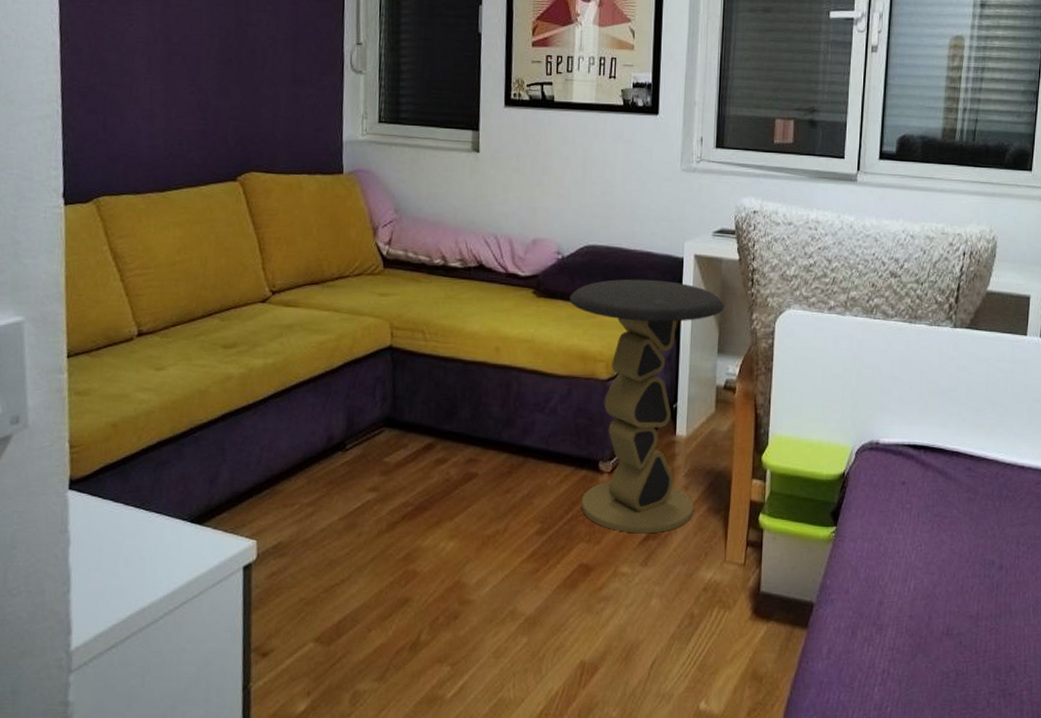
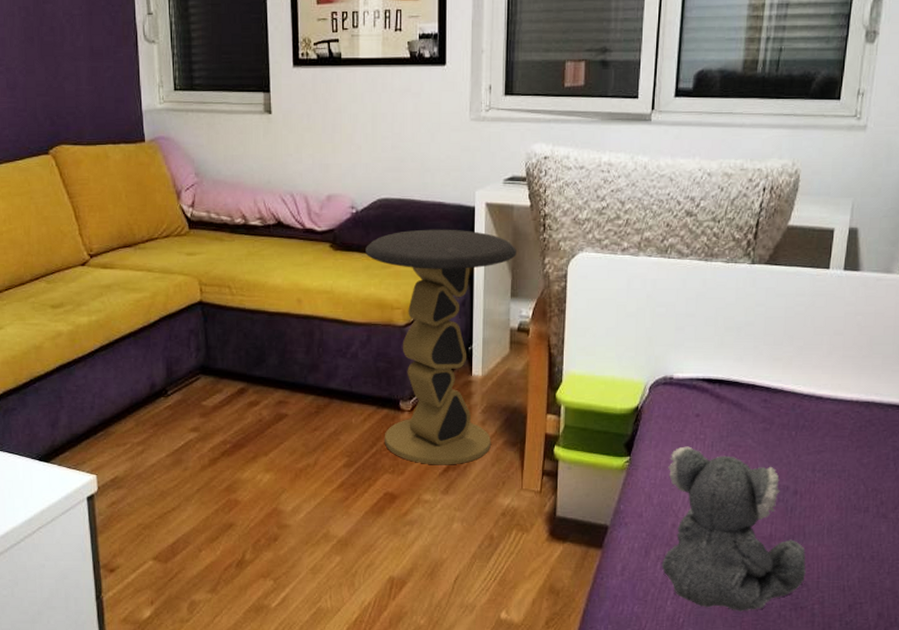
koala plush: none [868,516,1014,699] -> present [661,446,807,611]

